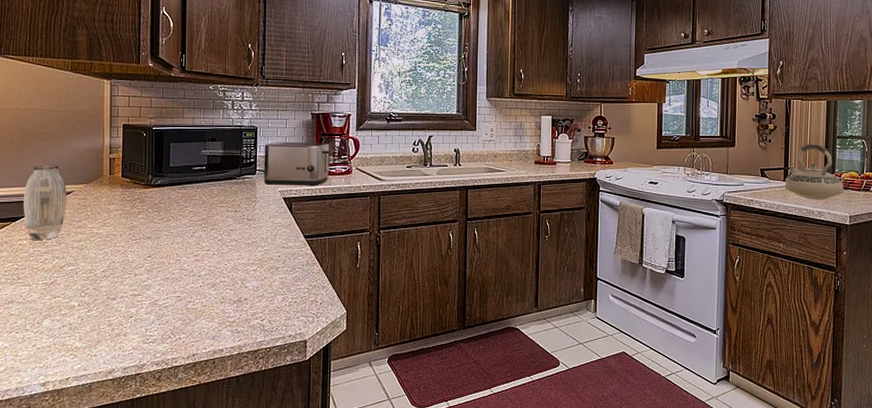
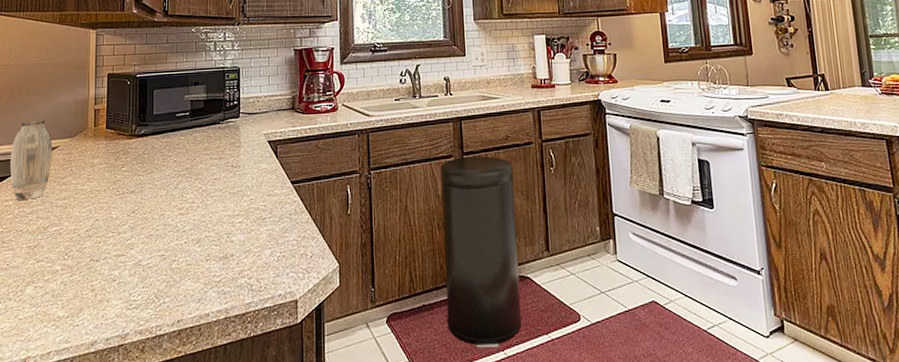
toaster: present [263,141,332,186] -> none [247,79,317,128]
pedal bin: none [442,222,512,386] -> present [440,156,522,348]
teakettle: present [784,143,844,201] -> none [816,45,889,110]

